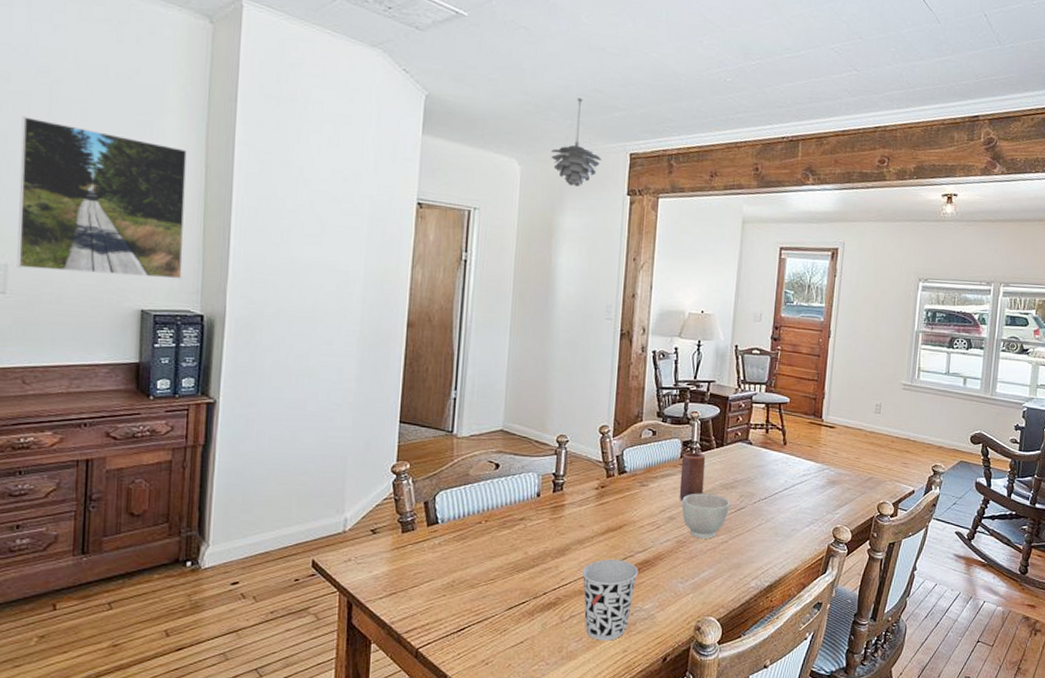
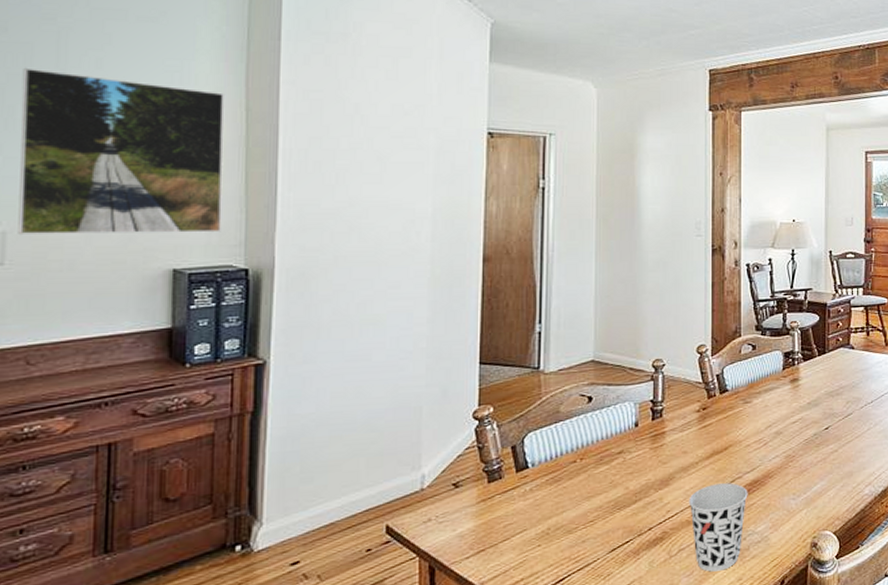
pendant light: present [551,97,602,187] -> none [628,18,680,105]
candle: present [679,452,706,501] -> none [784,362,809,414]
bowl: present [682,493,729,539] -> none [788,403,836,451]

